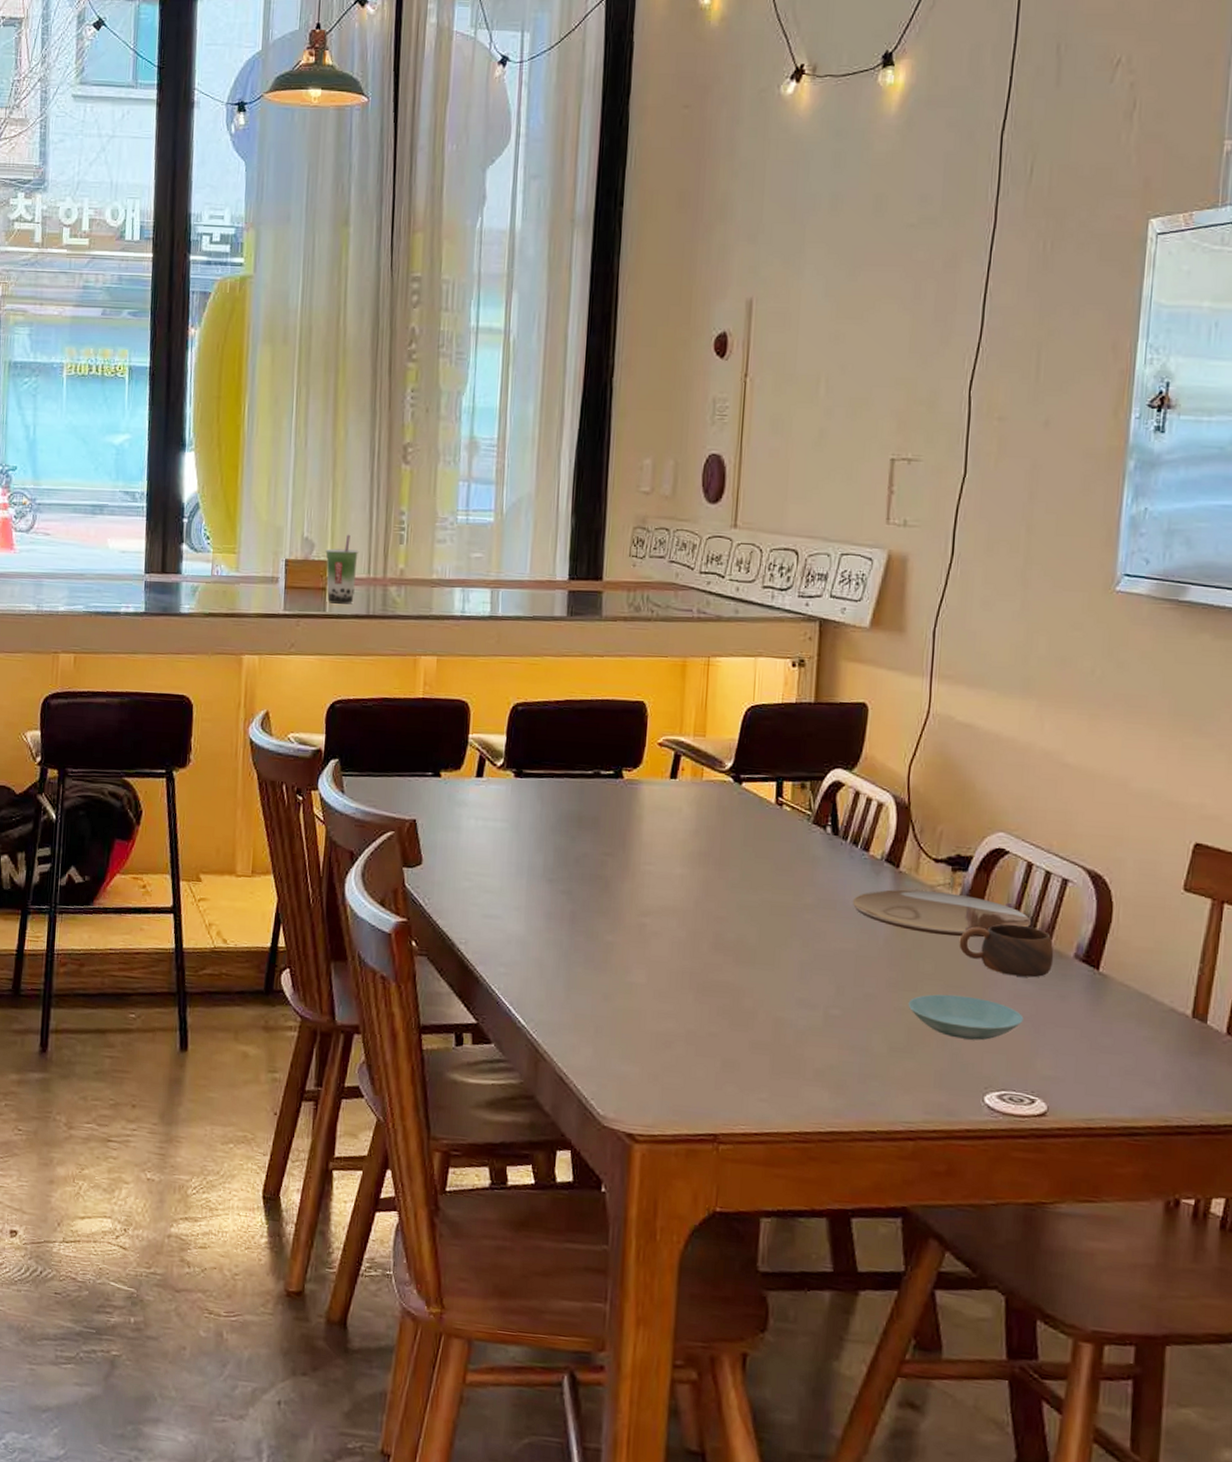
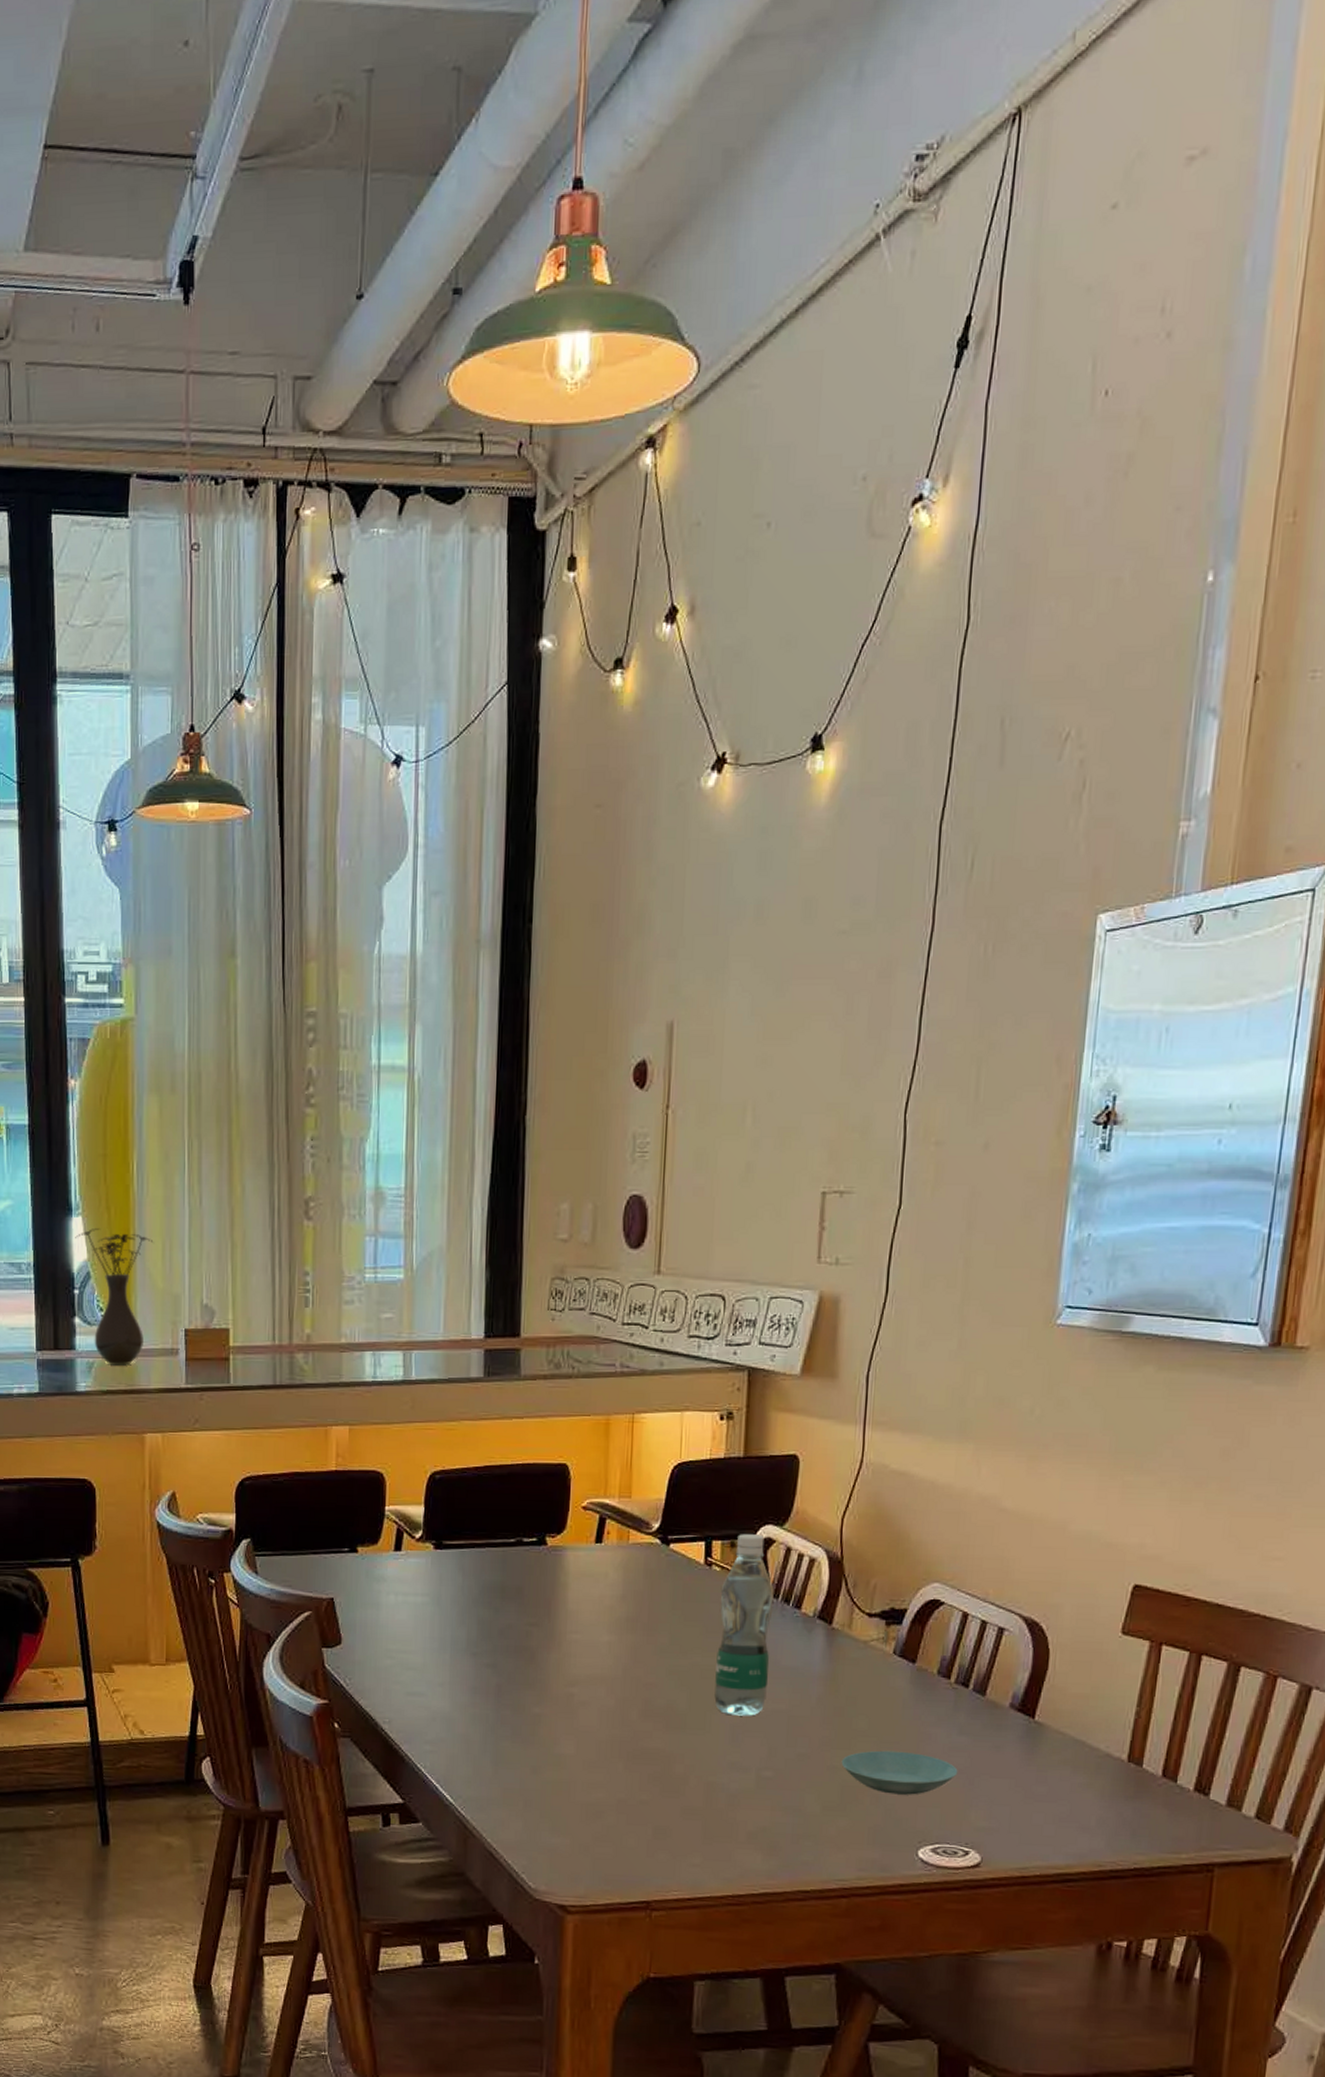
vase: none [187,463,260,590] -> present [75,1229,154,1365]
beverage cup: present [324,534,360,604] -> none [226,1299,263,1374]
bottle: none [783,776,843,954] -> present [714,1534,774,1716]
plate: present [852,889,1032,938] -> none [784,1646,967,1692]
cup: present [959,924,1054,978] -> none [893,1676,989,1729]

